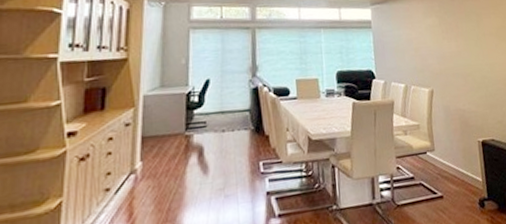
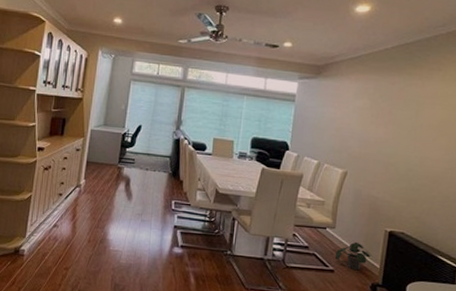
potted plant: none [440,159,474,190] -> present [334,241,373,271]

